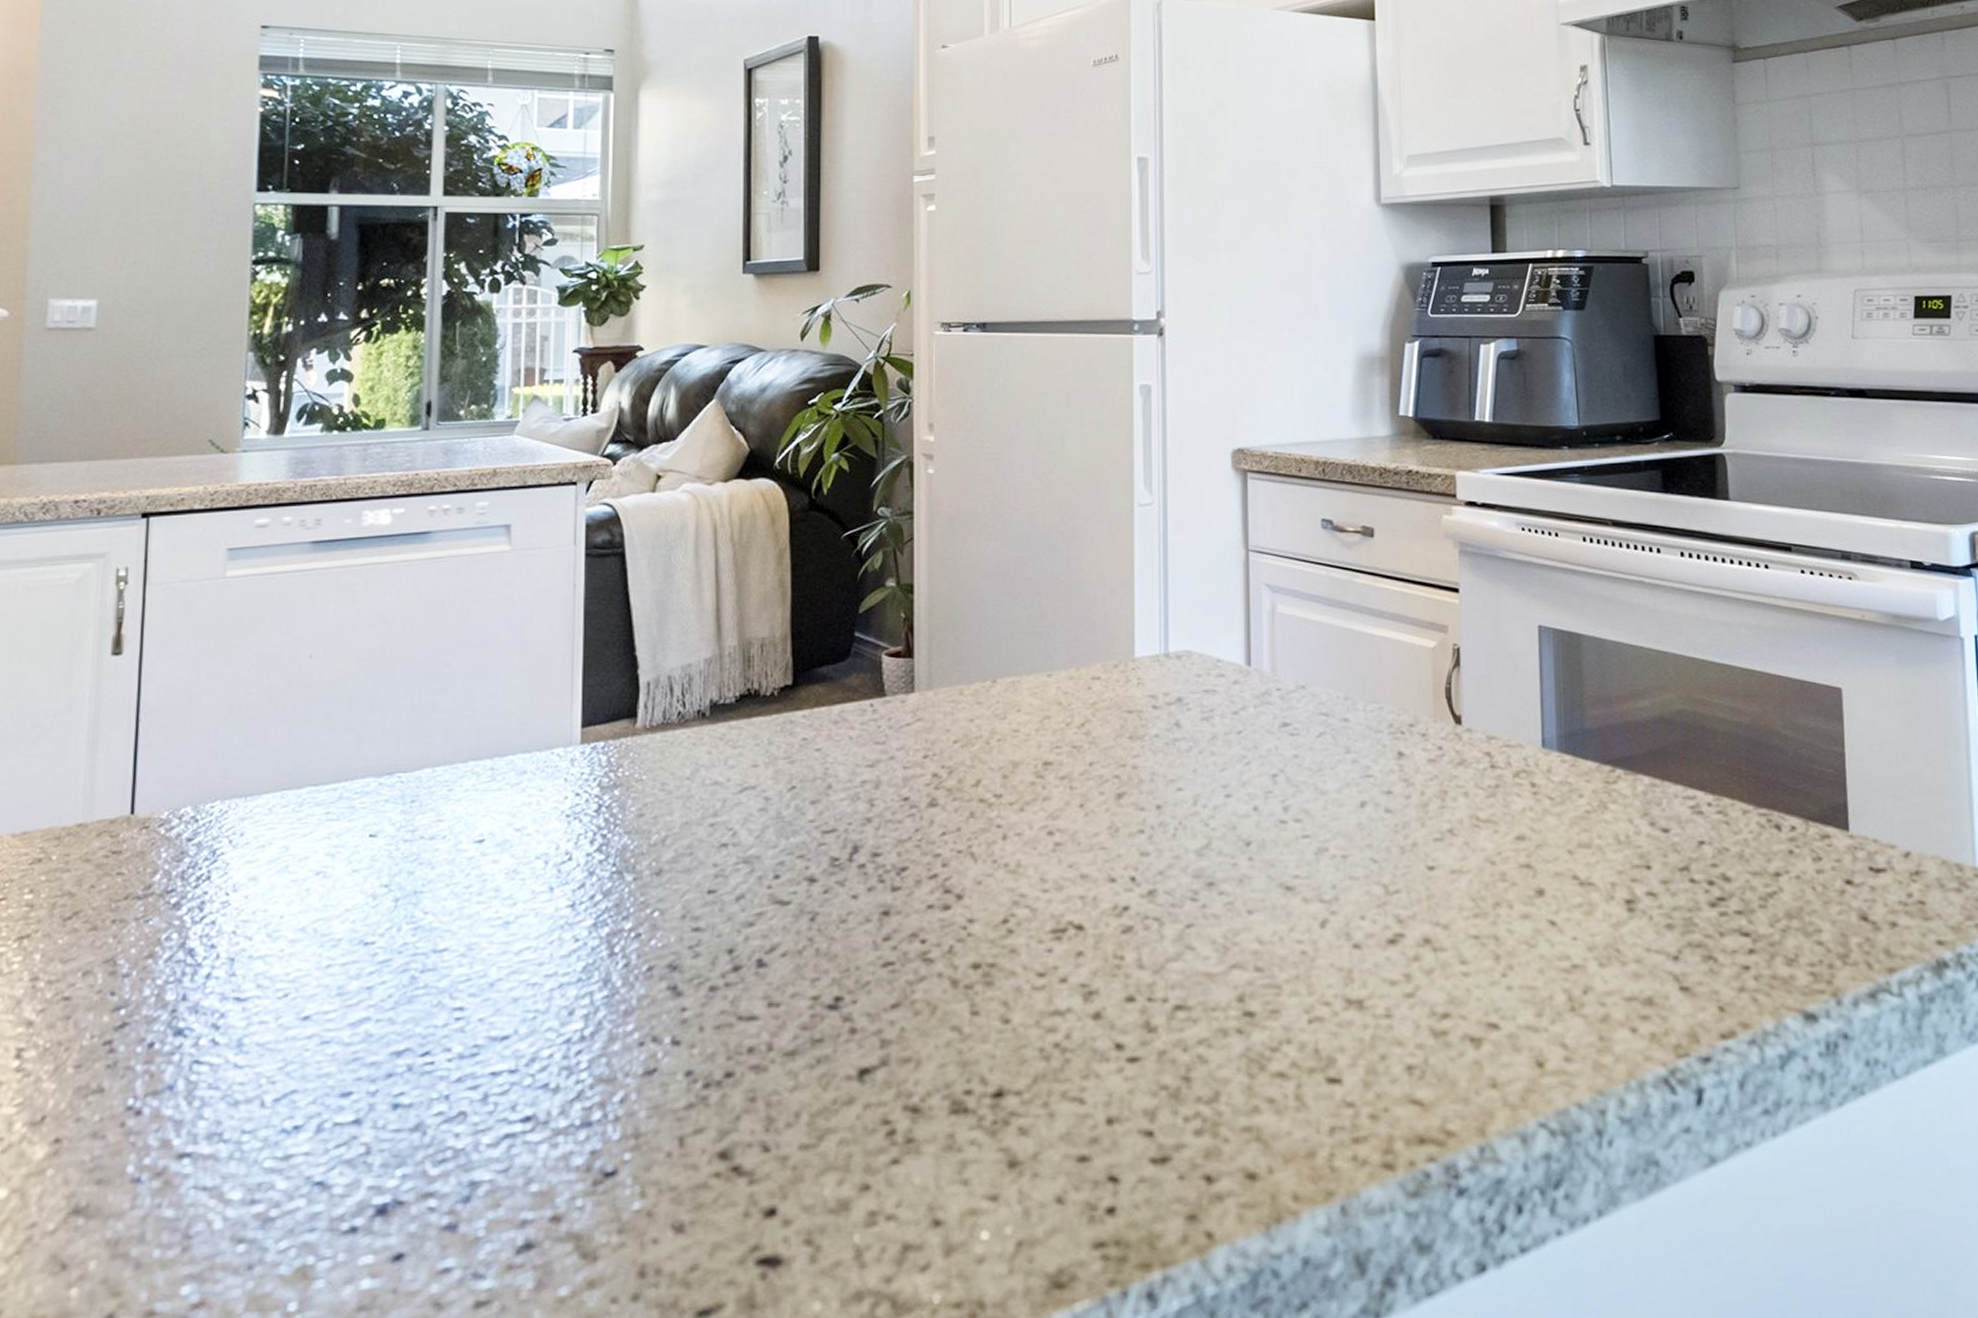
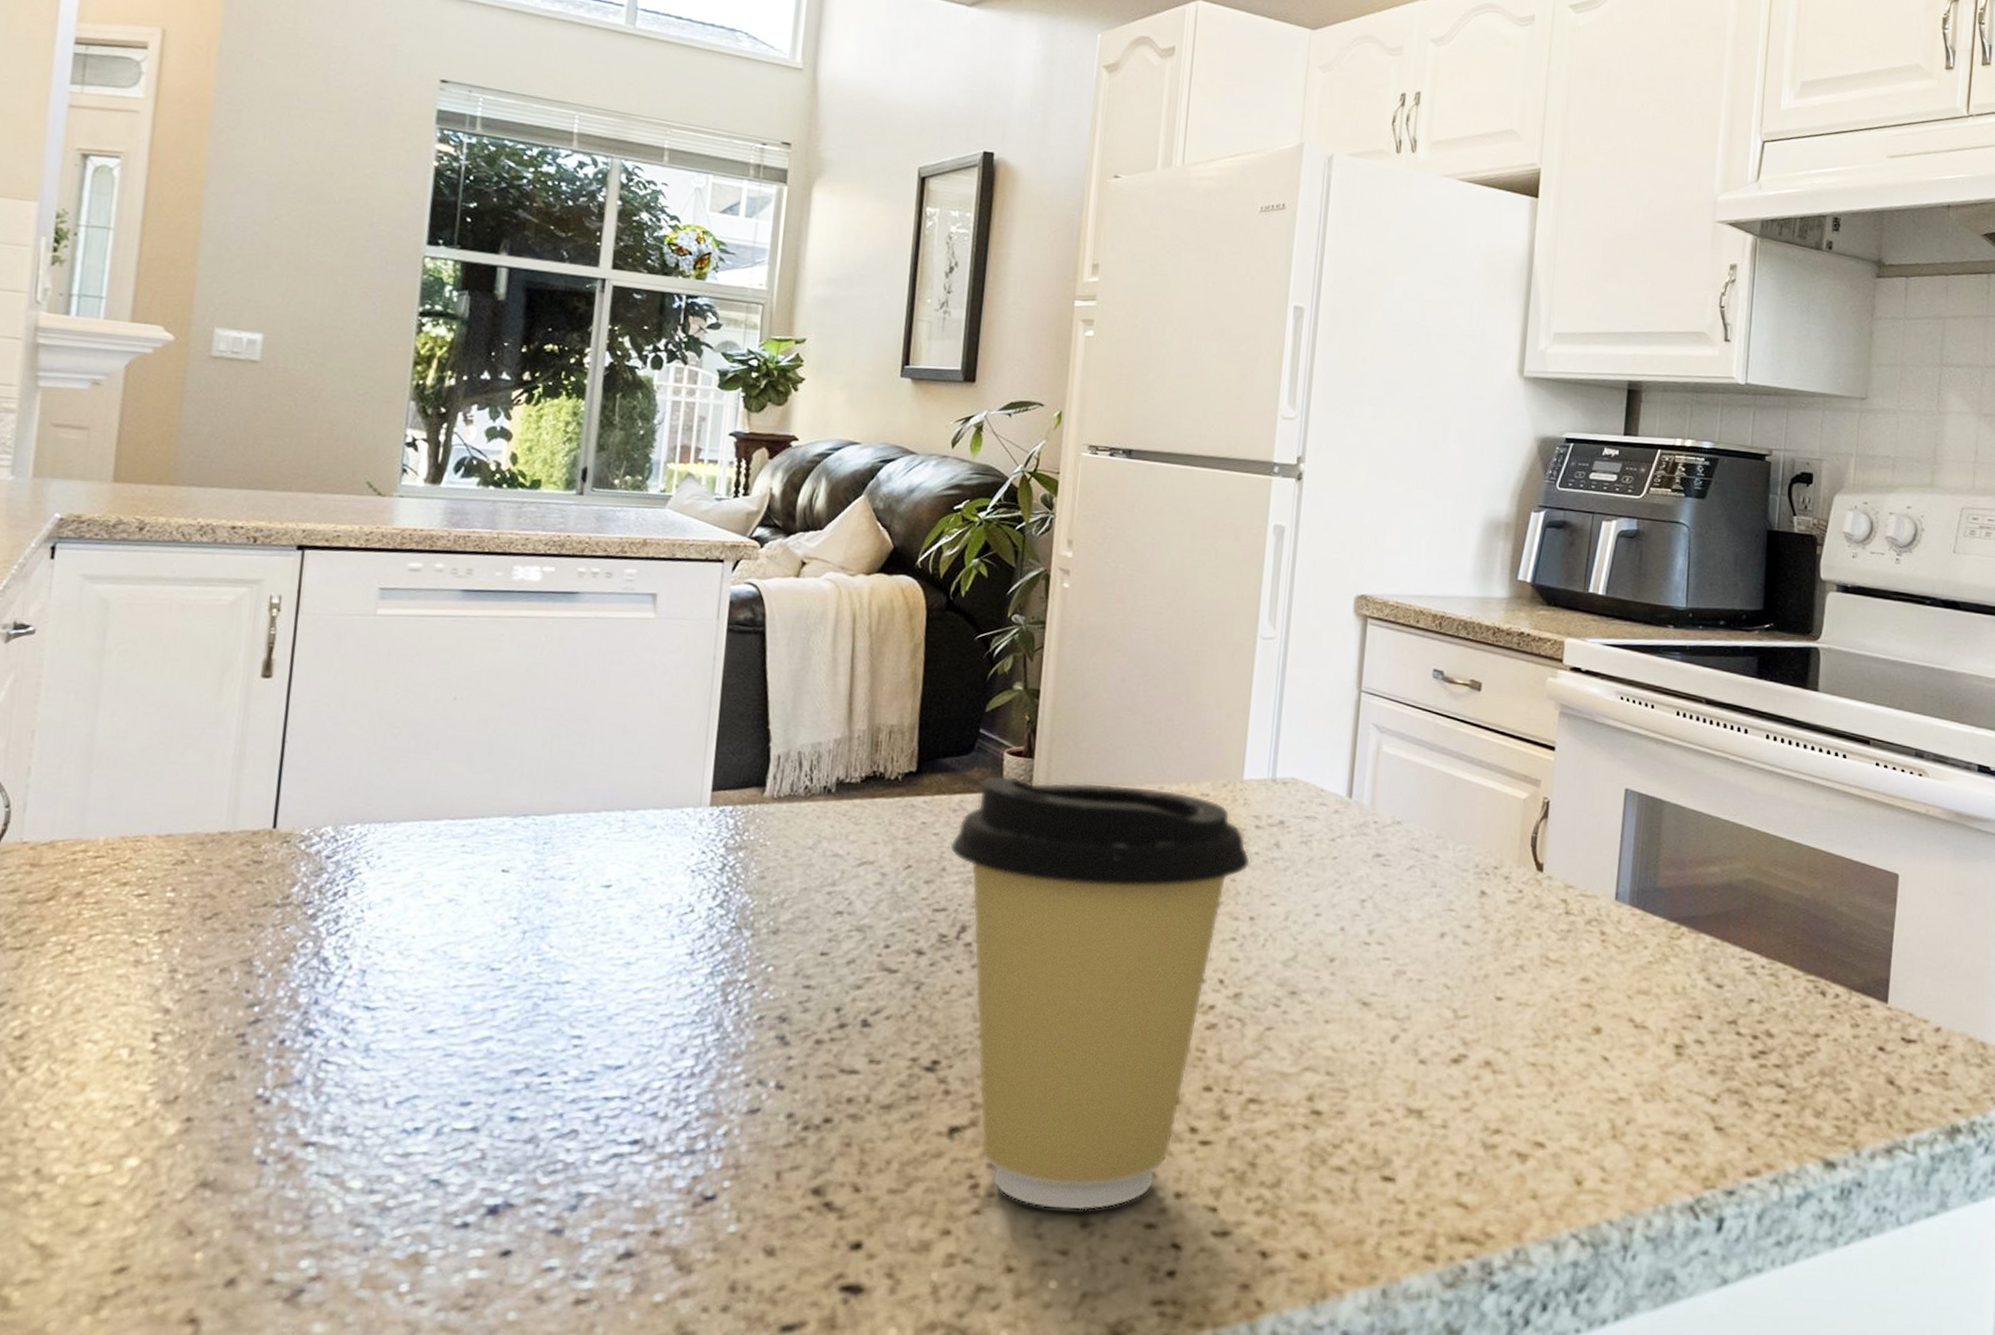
coffee cup: none [834,676,1152,1151] -> present [950,774,1251,1211]

